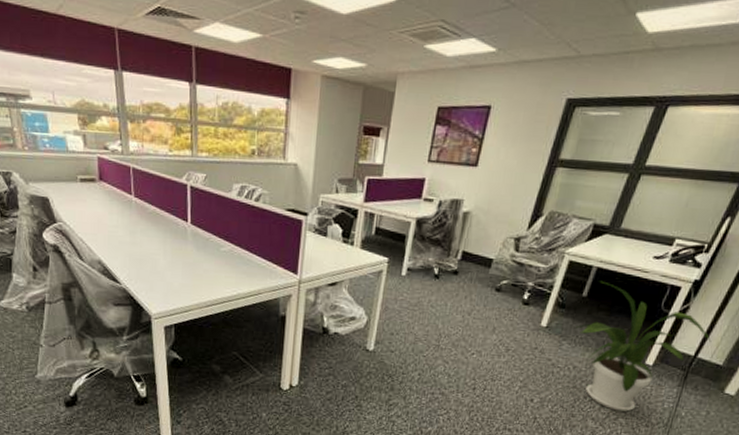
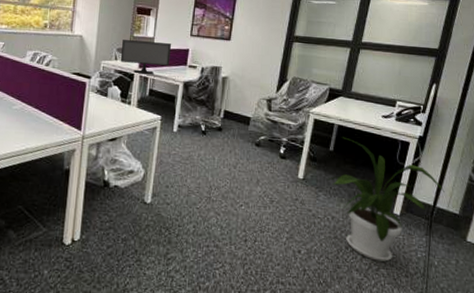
computer monitor: none [342,168,405,210] -> present [120,40,172,75]

